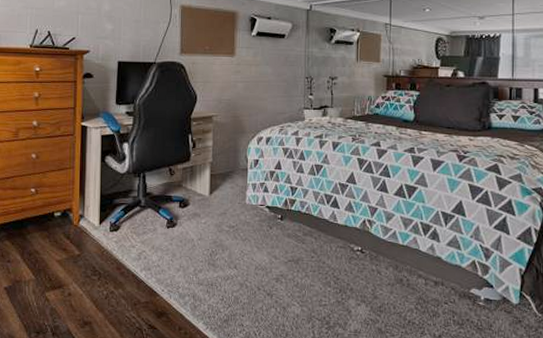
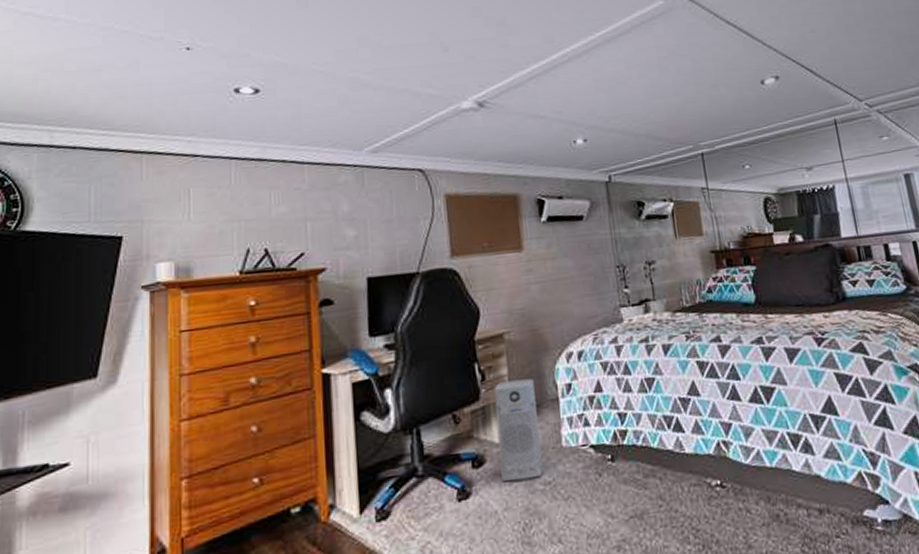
air purifier: none [199,151,231,222] -> present [494,378,543,482]

